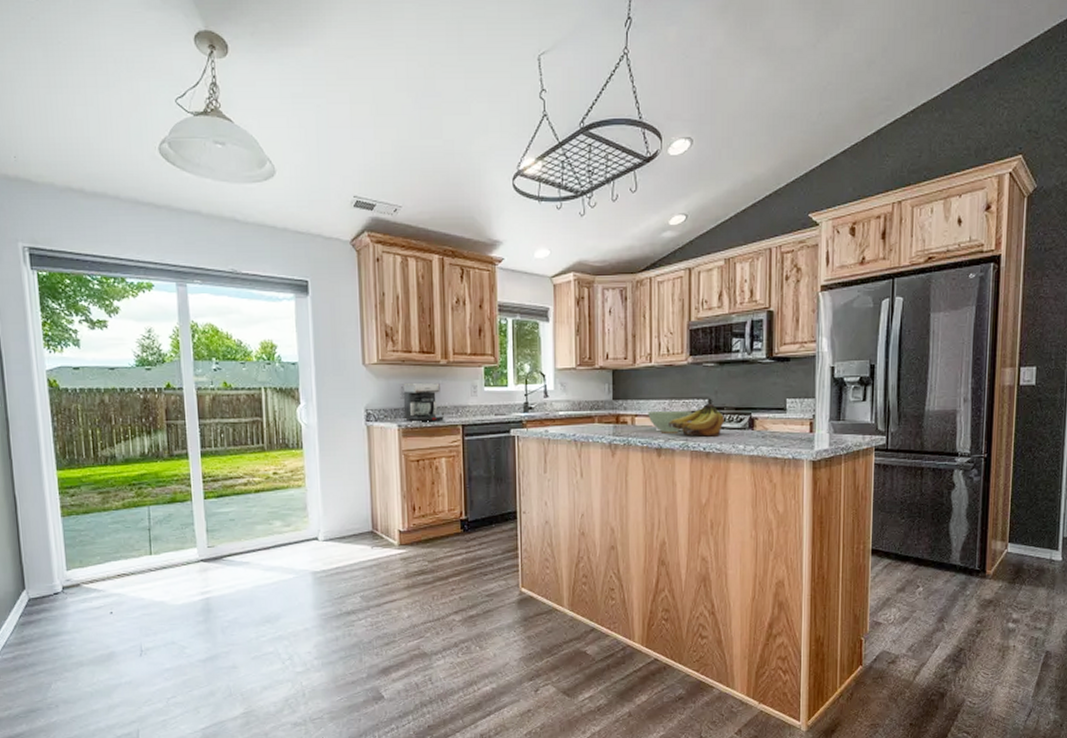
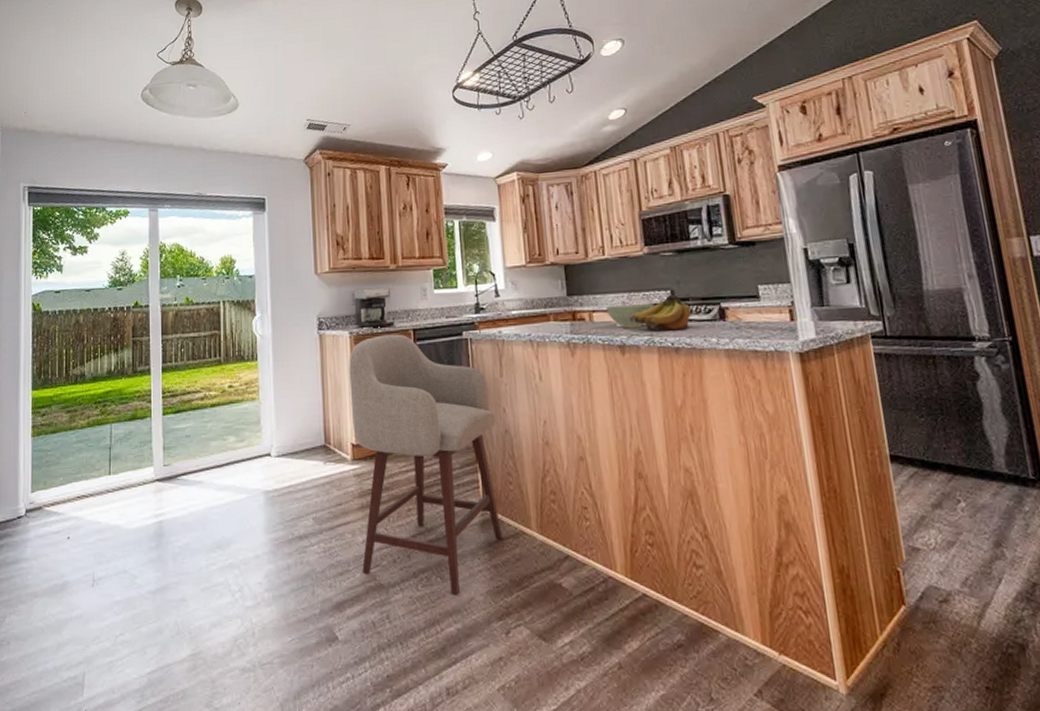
bar stool: none [397,429,538,661] -> present [348,334,503,595]

